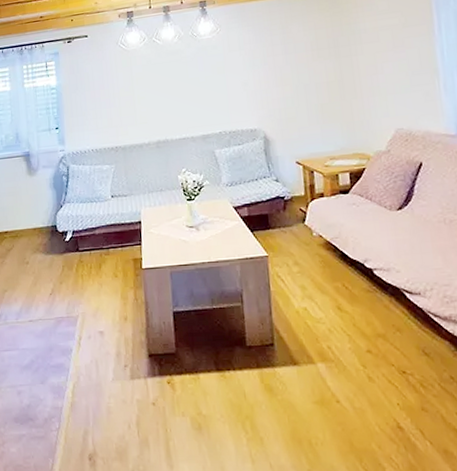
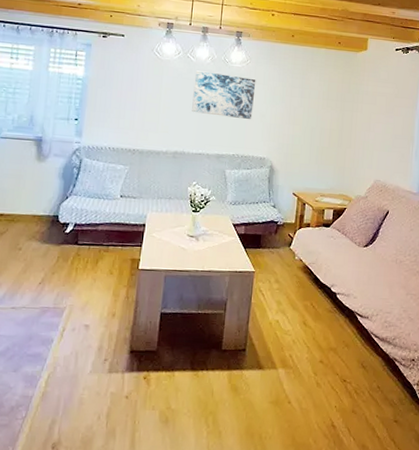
wall art: none [165,47,234,97] -> present [192,70,256,120]

